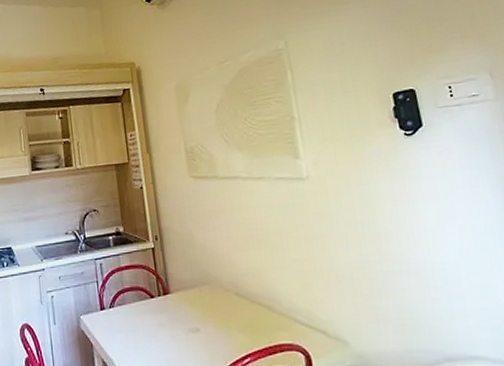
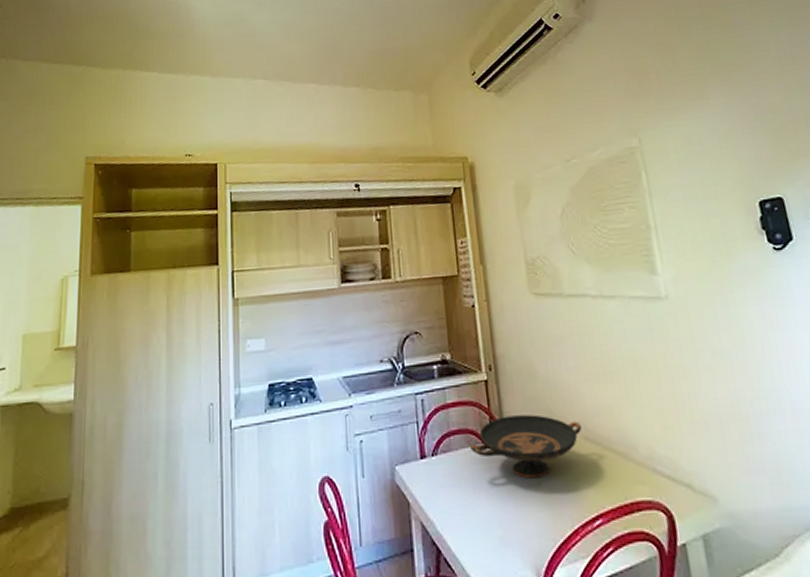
decorative bowl: none [141,275,233,326] -> present [470,414,581,479]

